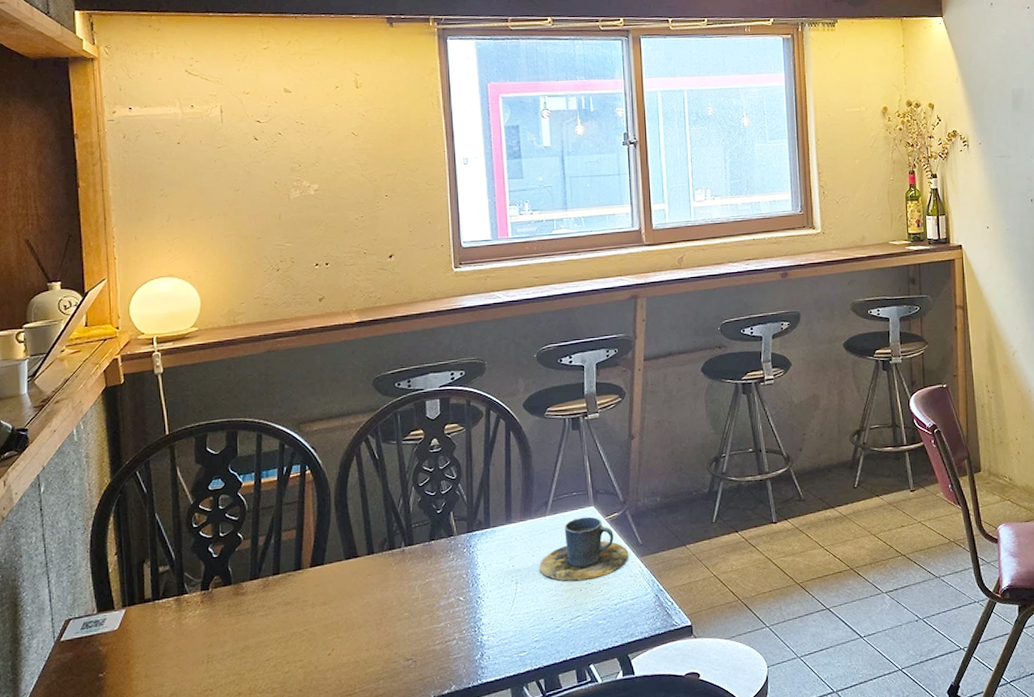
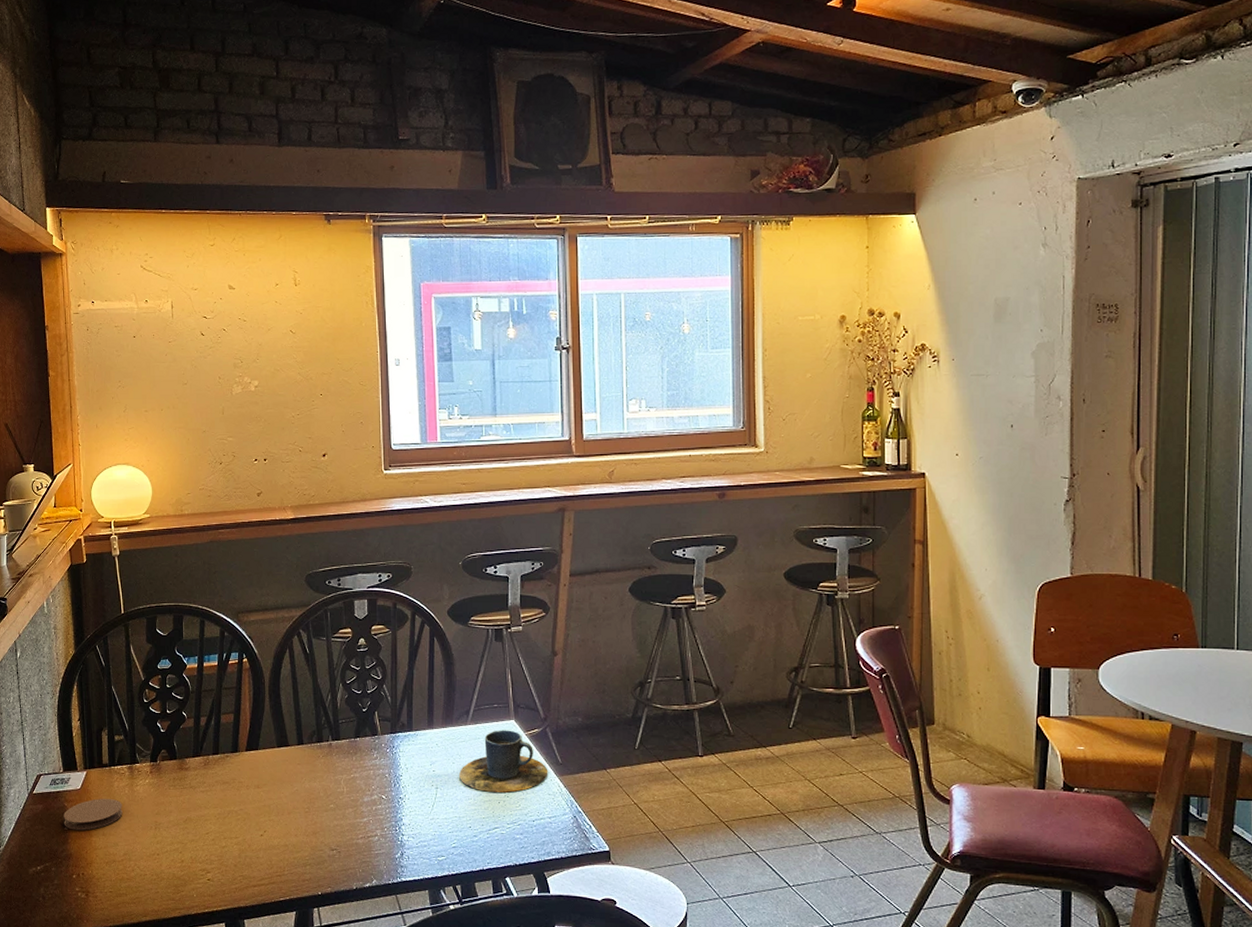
coaster: none [98,636,169,676] -> present [64,798,123,831]

